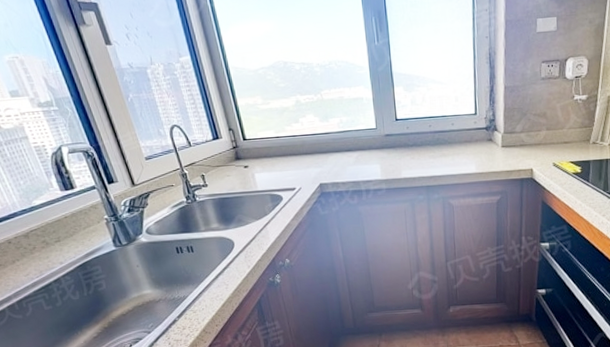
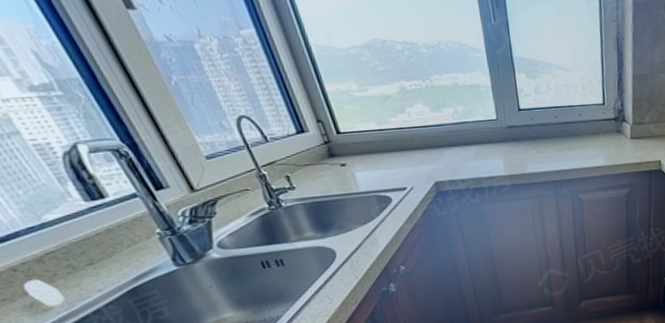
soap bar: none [13,250,38,273] -> present [23,279,65,307]

